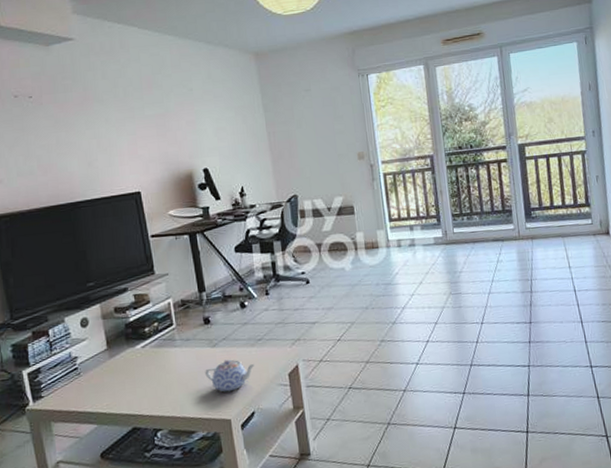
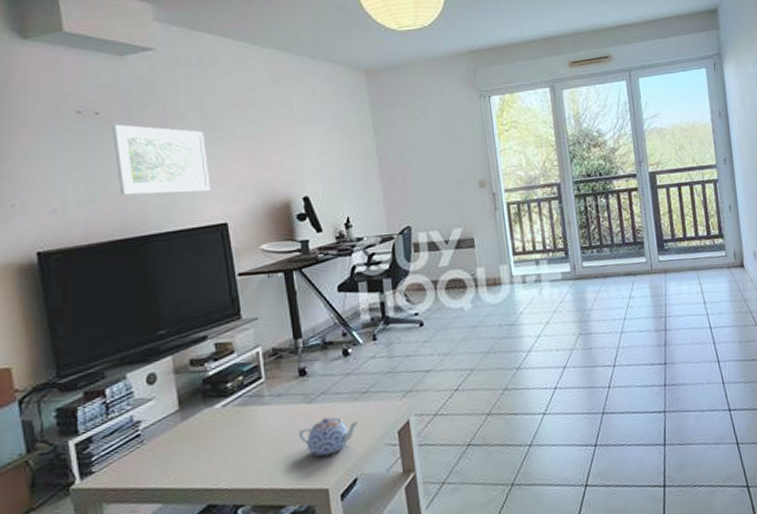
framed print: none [43,106,126,168] -> present [112,124,211,196]

